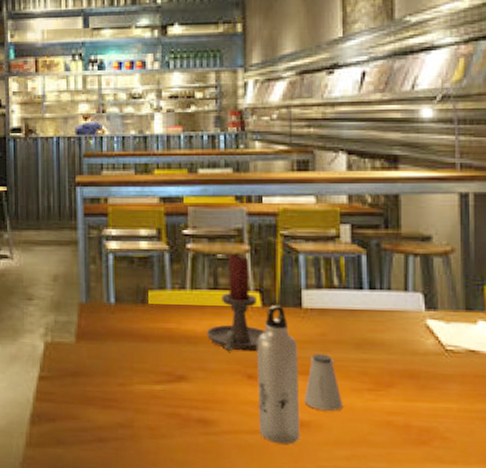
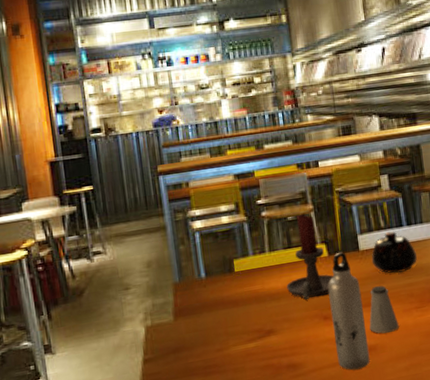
teapot: none [316,292,377,345] -> present [371,230,417,273]

